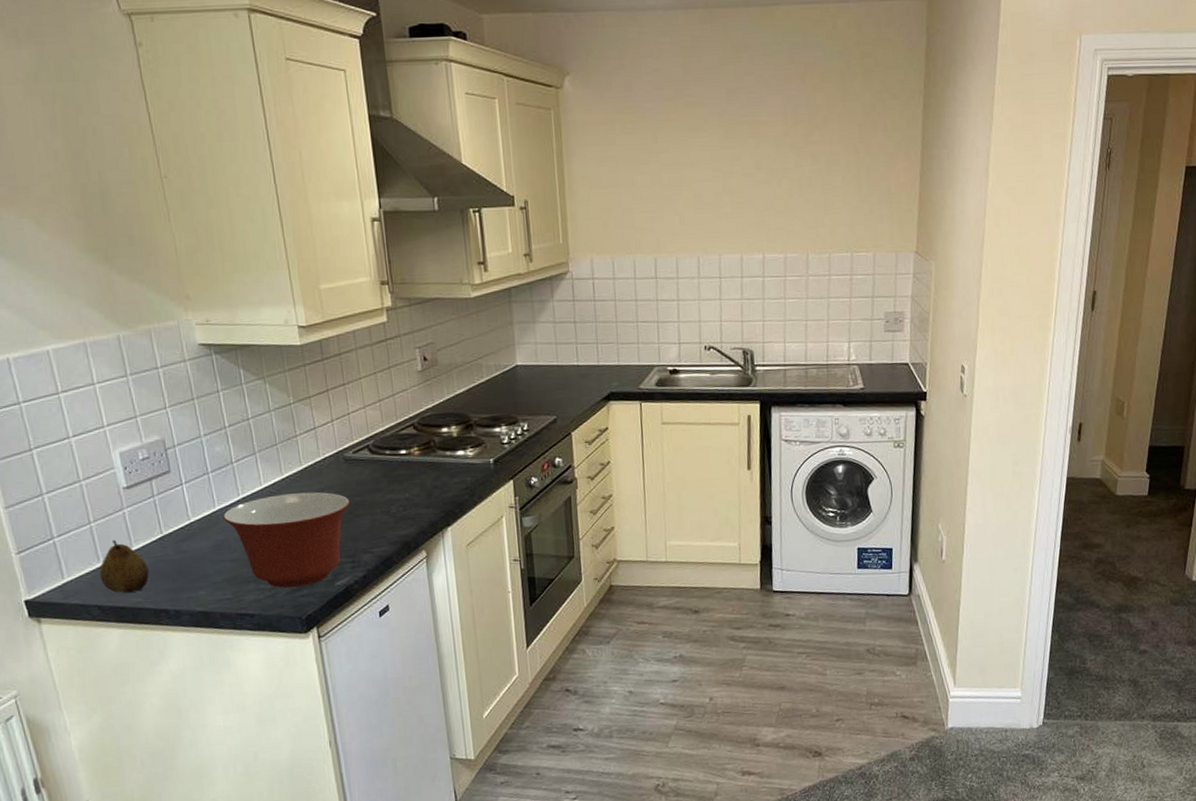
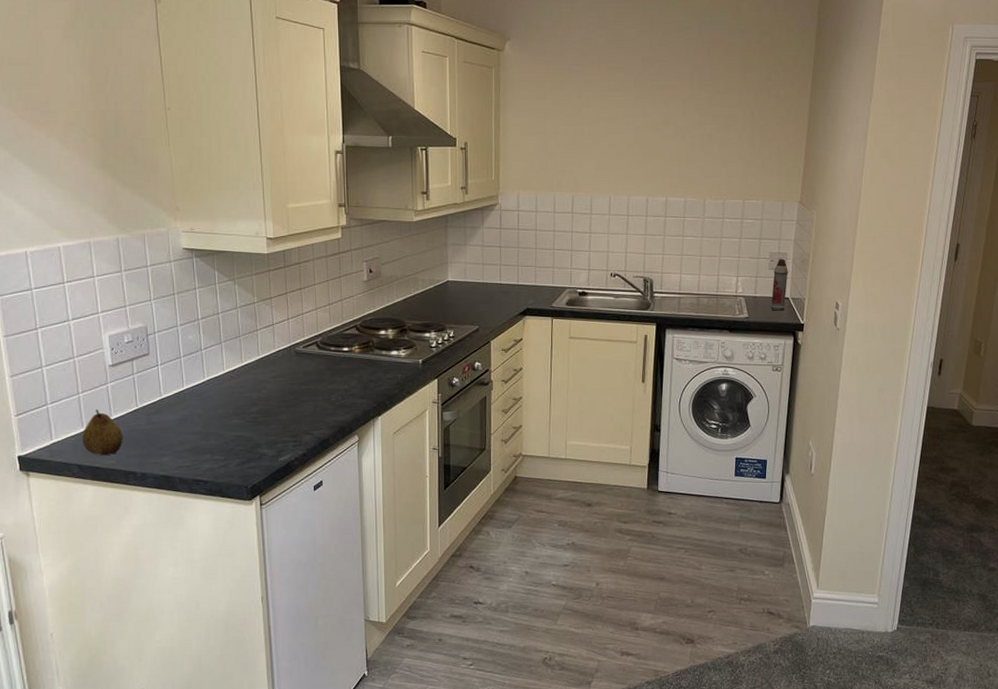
mixing bowl: present [223,492,350,588] -> none [189,379,297,460]
spray bottle: none [888,319,907,379] -> present [771,259,788,311]

